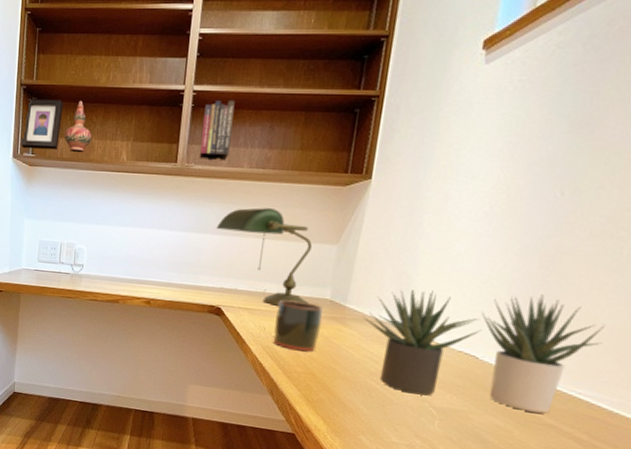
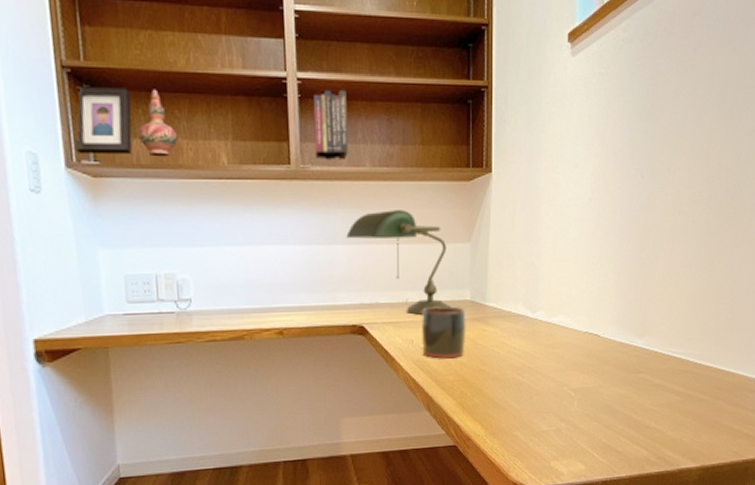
succulent plant: present [363,290,604,414] -> none [503,270,684,381]

